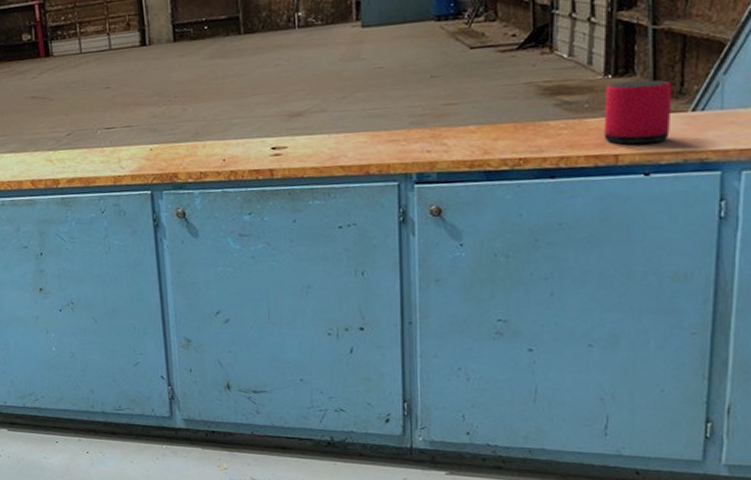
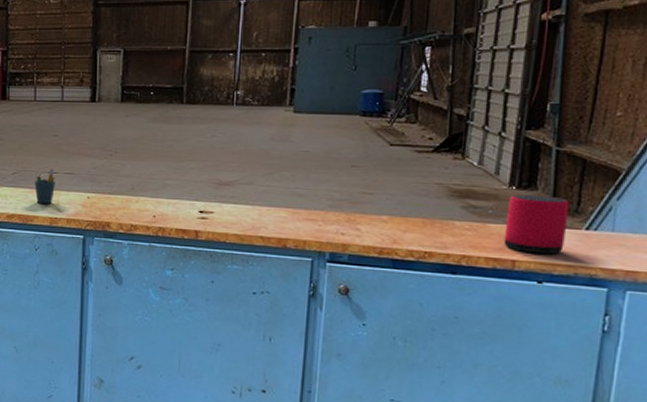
pen holder: none [91,123,114,163] -> present [34,168,55,204]

